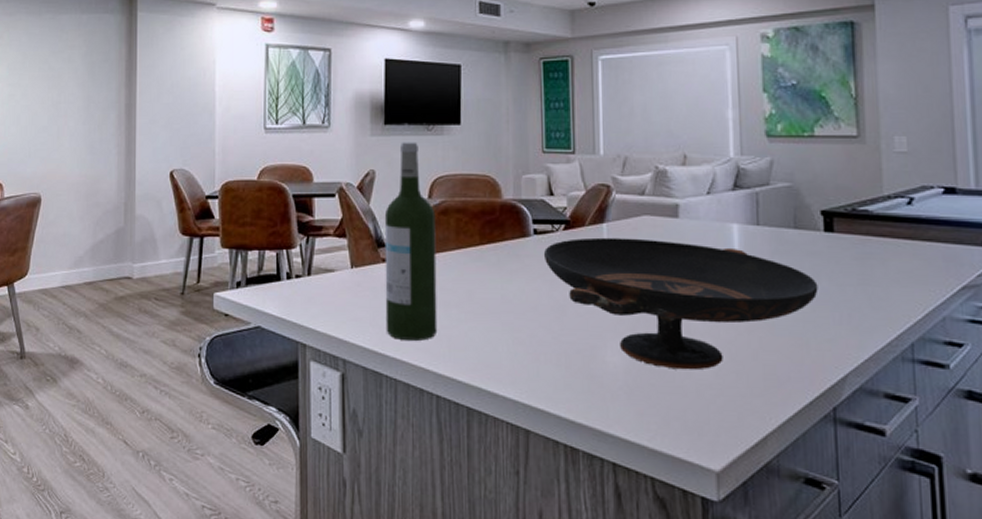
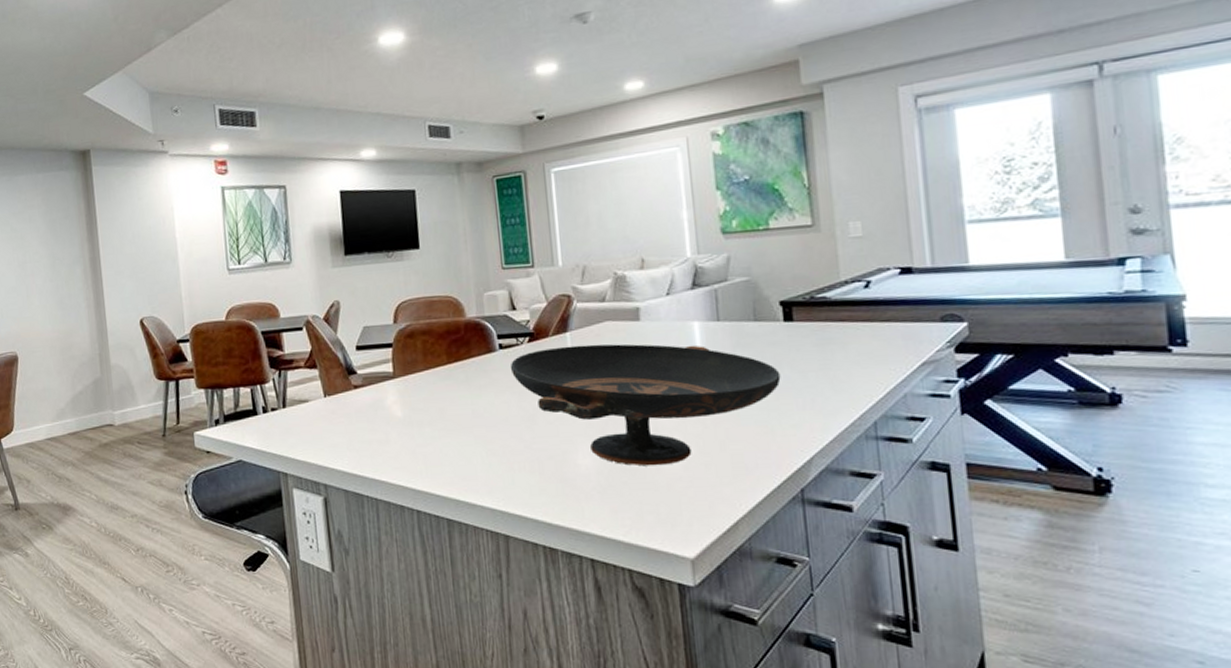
wine bottle: present [384,142,438,341] -> none [352,269,413,461]

